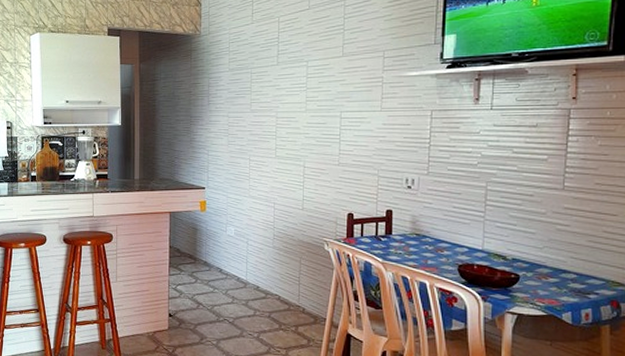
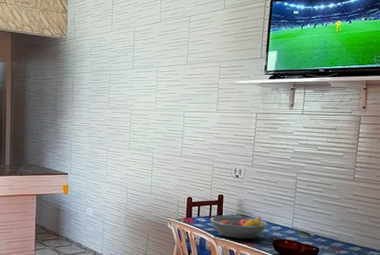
fruit bowl: none [376,234,452,264] -> present [210,215,269,239]

